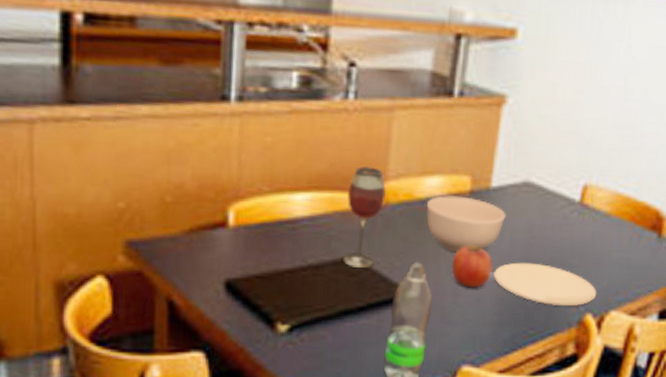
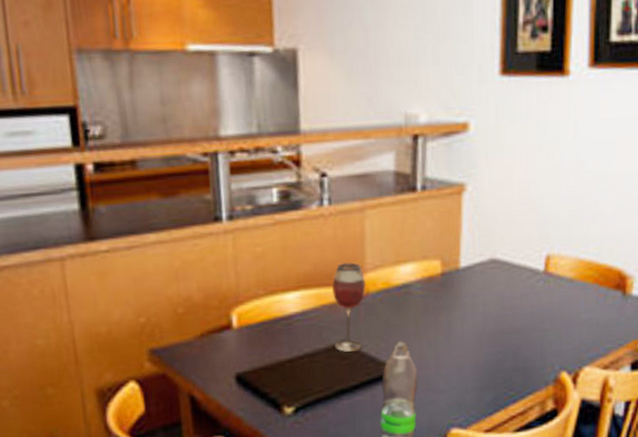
bowl: present [426,195,506,252] -> none [404,279,477,329]
fruit: present [451,246,494,288] -> none [431,321,470,360]
plate: present [494,262,597,307] -> none [471,331,570,368]

